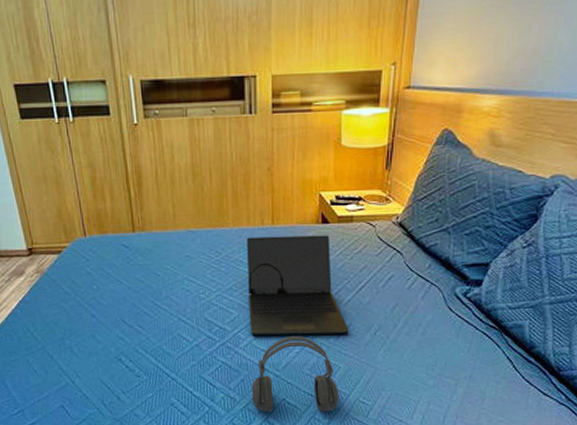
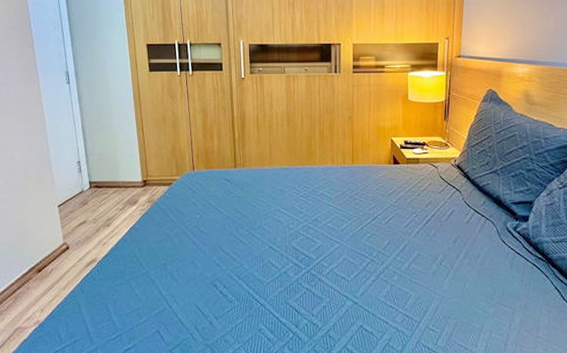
laptop: present [247,235,349,337] -> none [331,174,418,265]
headphones: present [251,336,339,412] -> none [332,265,411,339]

